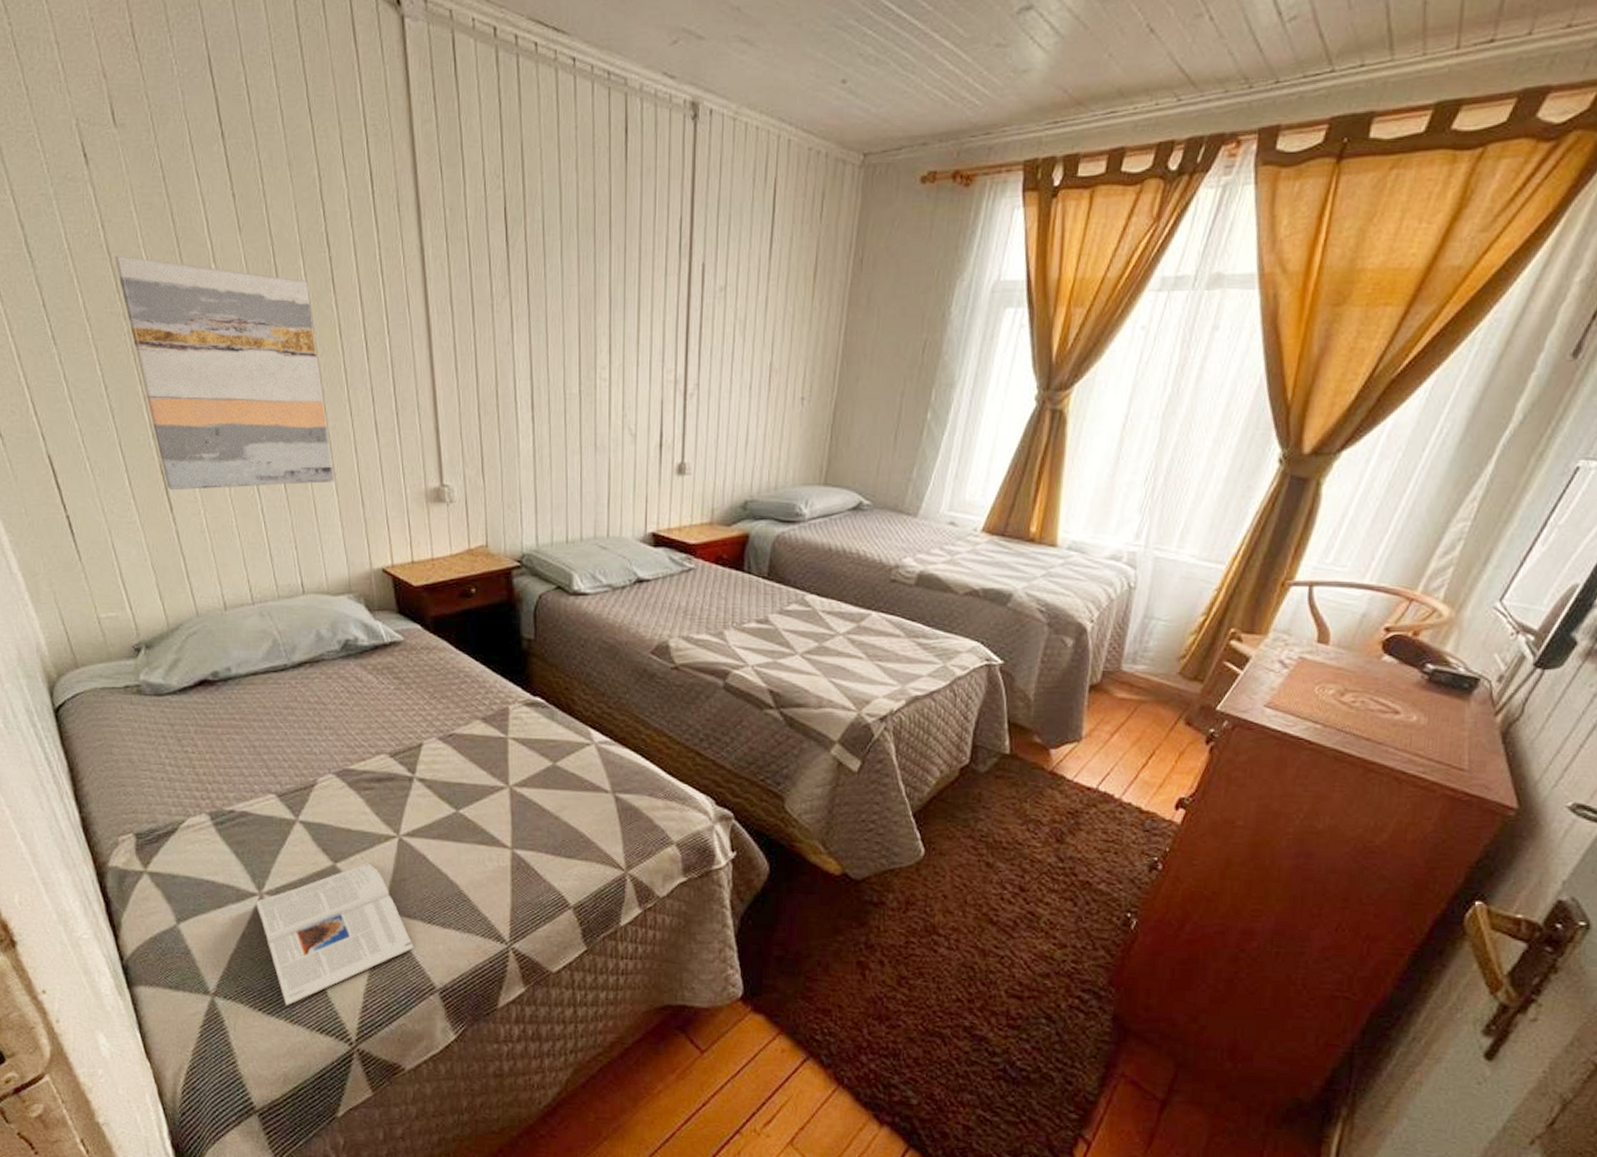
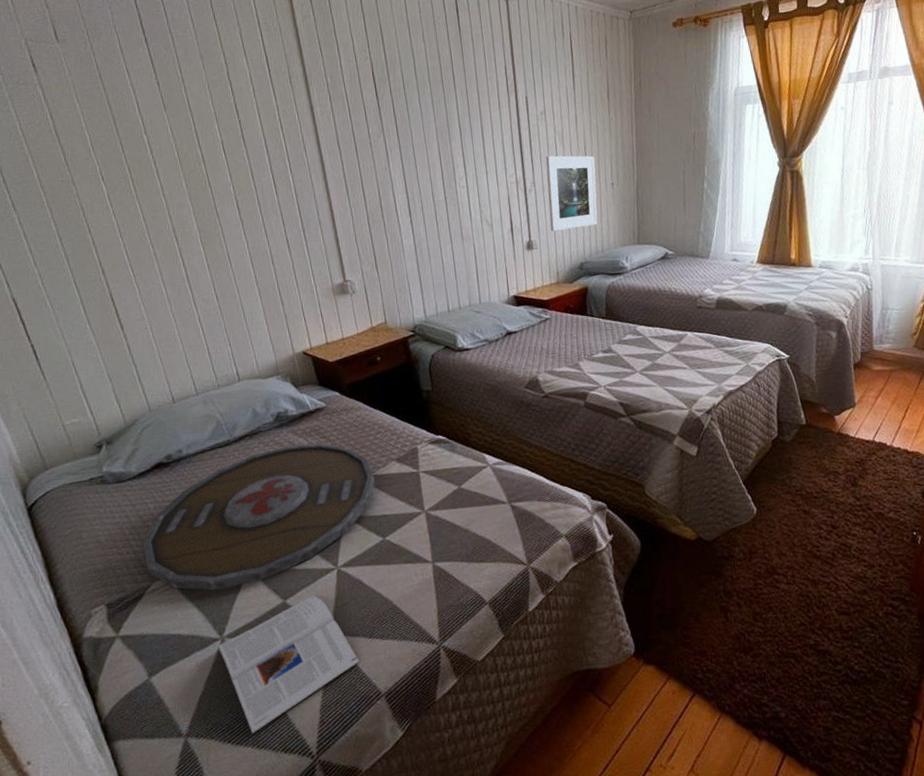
wall art: present [114,256,334,491] -> none [62,136,257,313]
serving tray: none [179,682,453,839] -> present [142,443,375,591]
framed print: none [711,350,784,454] -> present [545,155,598,232]

